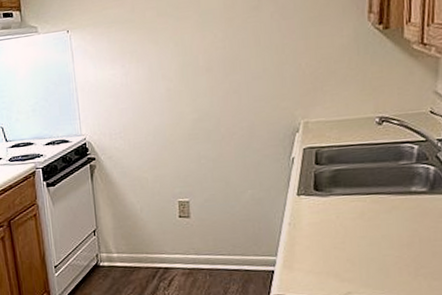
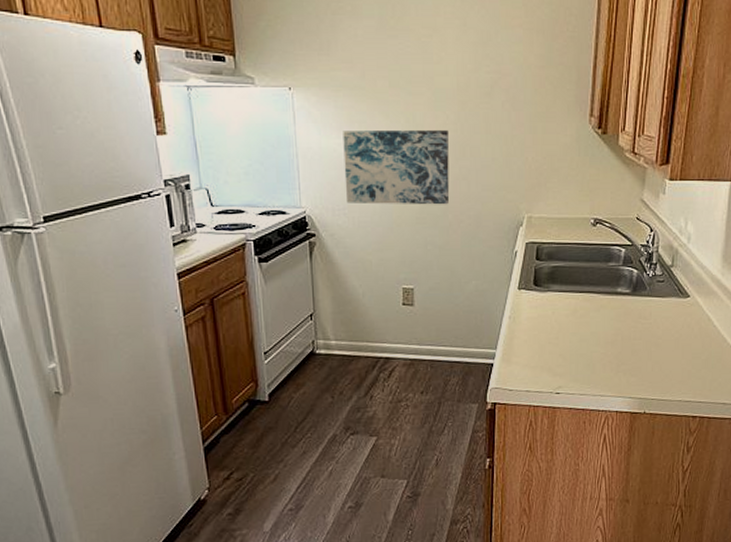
wall art: none [116,48,221,127] -> present [343,130,450,205]

